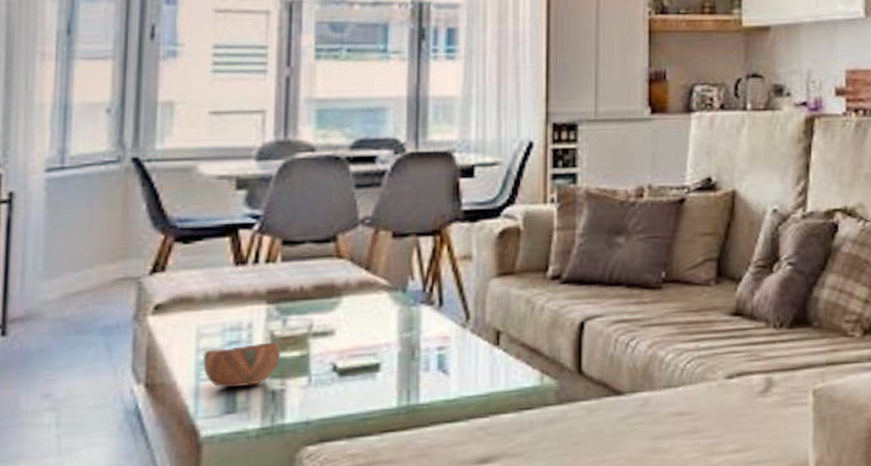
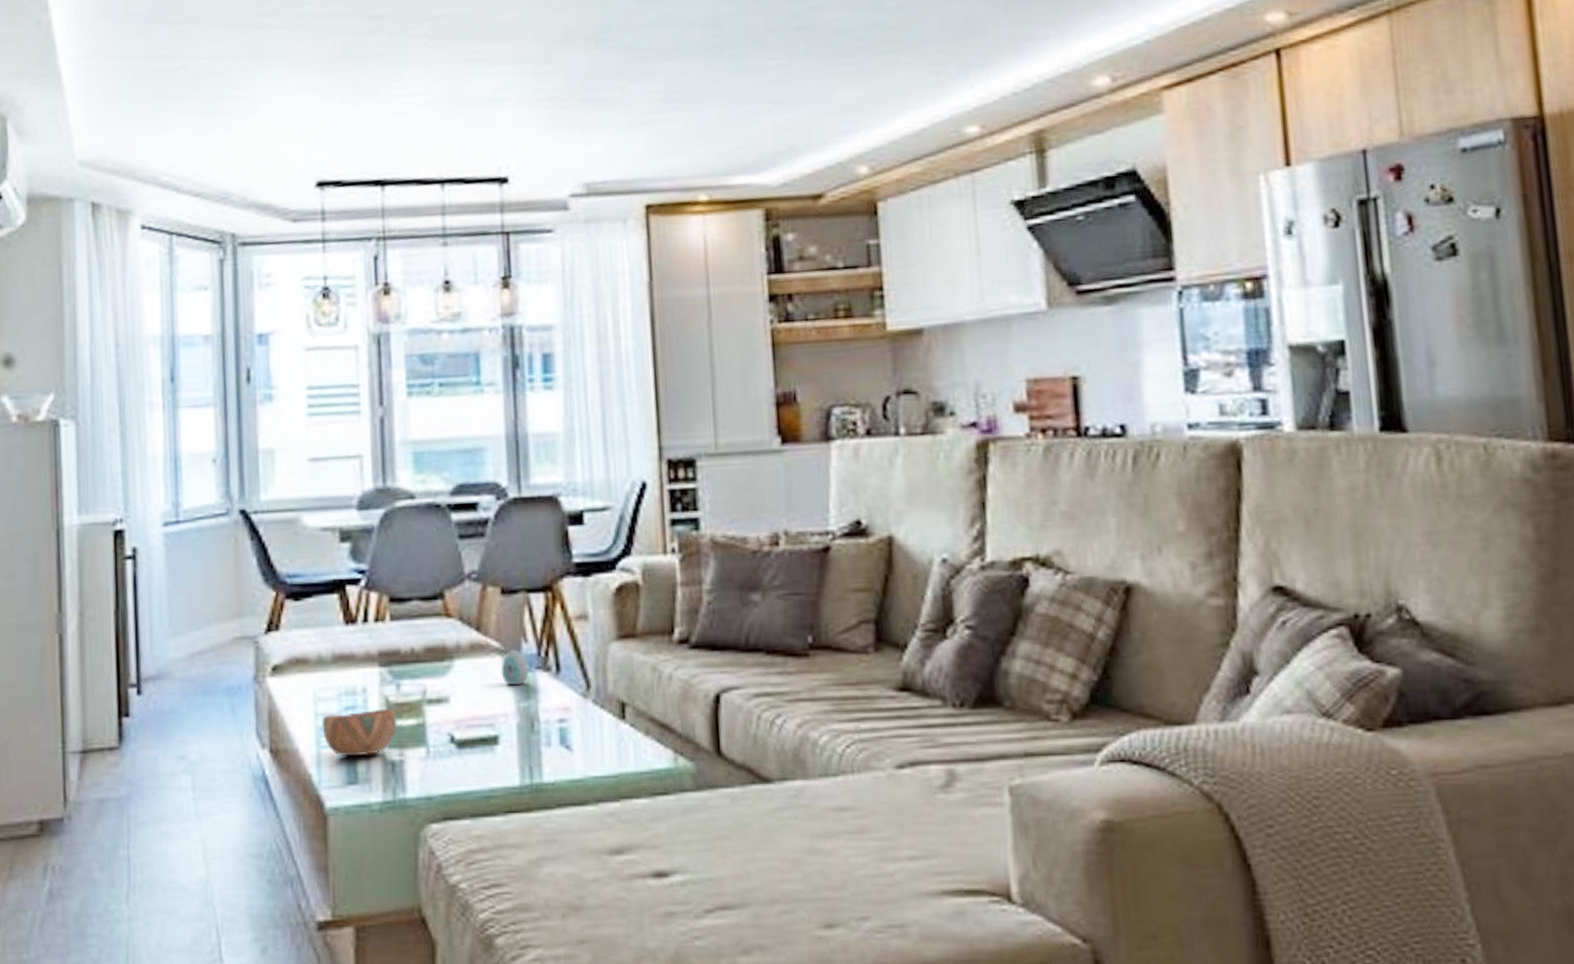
decorative egg: none [387,287,413,319] -> present [501,650,529,686]

